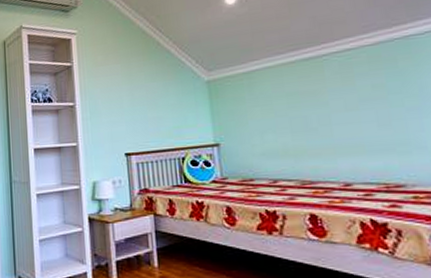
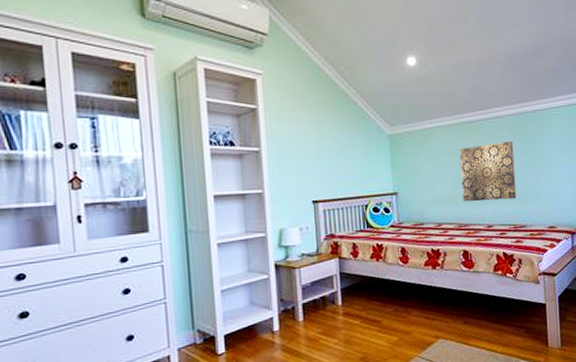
wall art: none [297,77,387,155] -> present [460,141,517,202]

